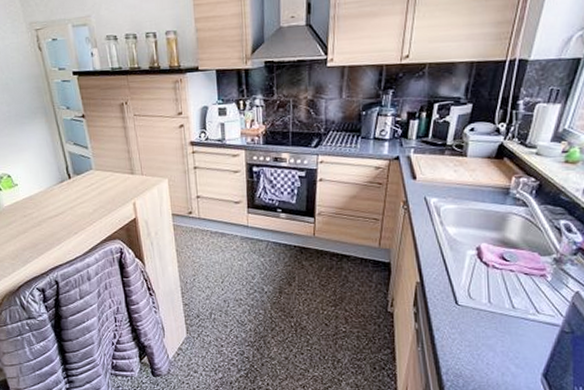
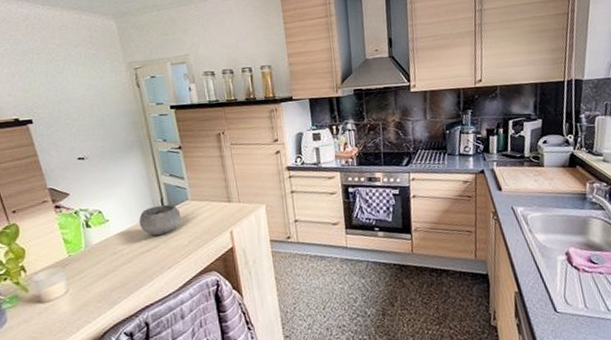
bowl: none [46,172,86,202] -> present [139,204,181,236]

